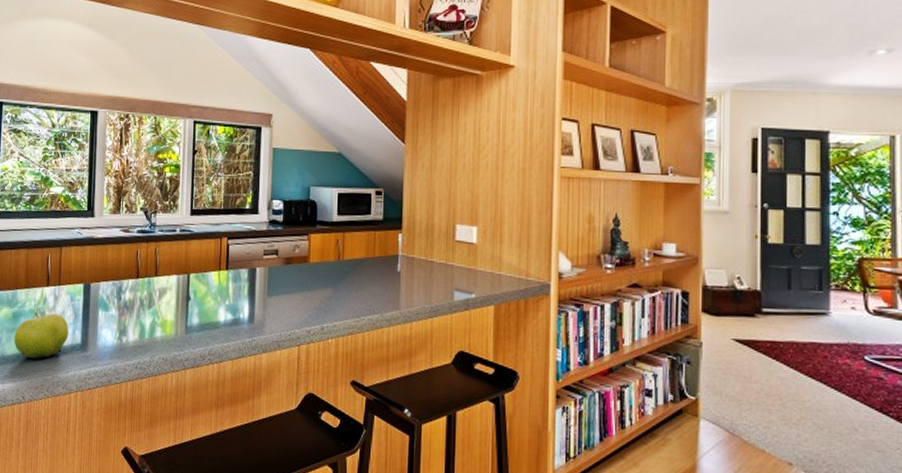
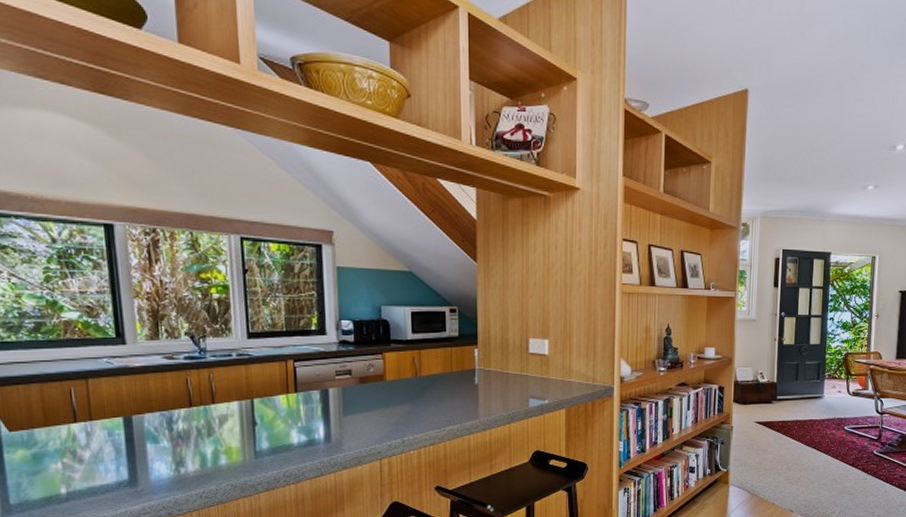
fruit: present [14,312,69,359] -> none [38,451,112,501]

